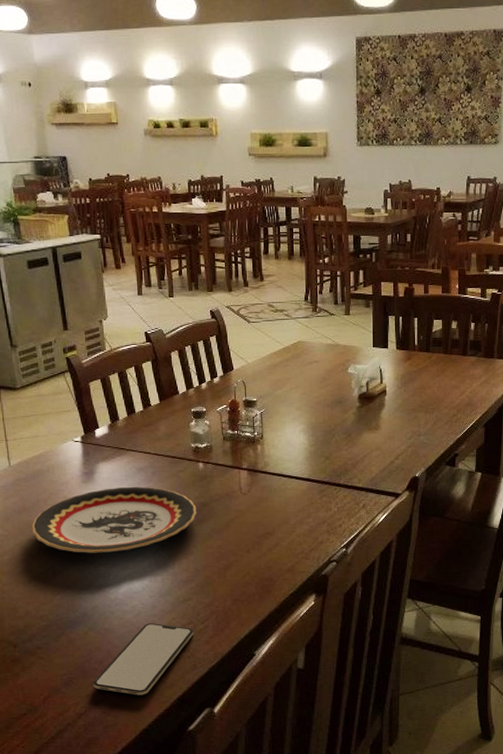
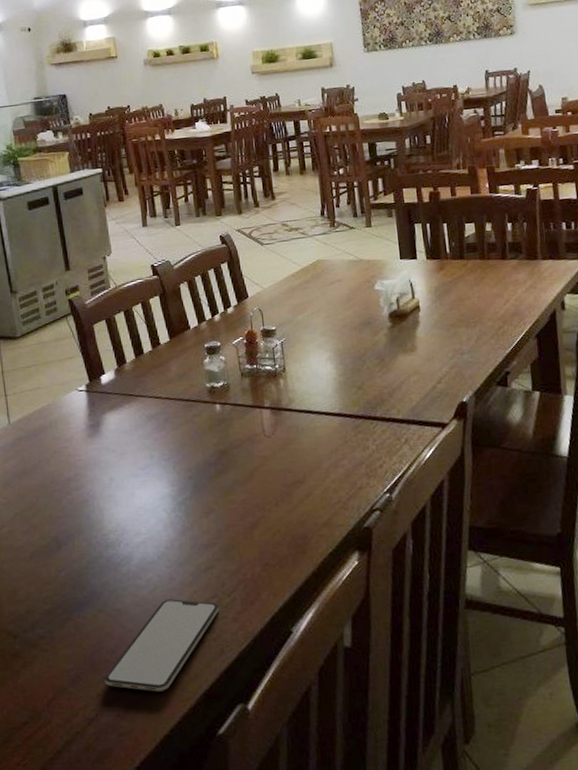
plate: present [31,486,197,553] -> none [33,436,216,519]

